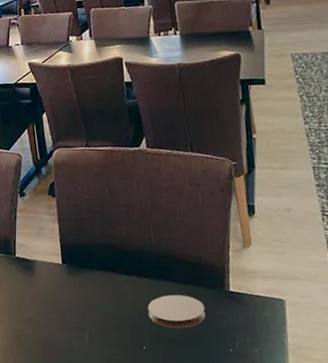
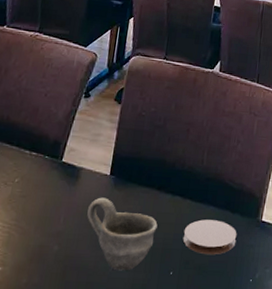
cup: none [50,284,120,348] -> present [87,197,158,271]

